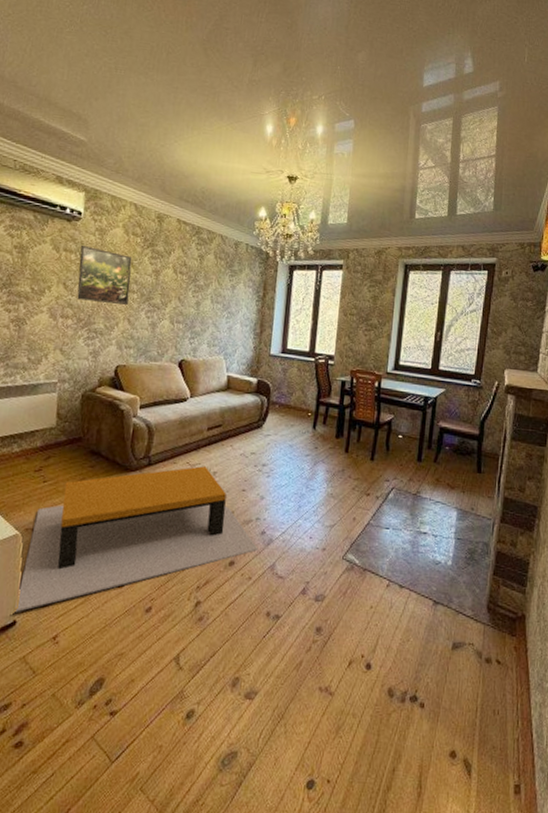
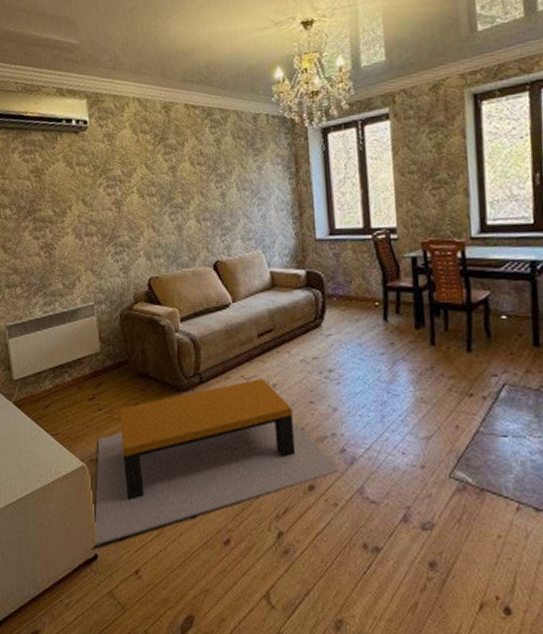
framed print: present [77,245,132,305] -> none [93,155,149,214]

